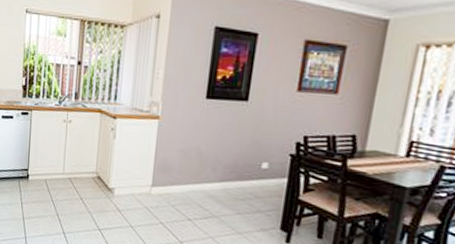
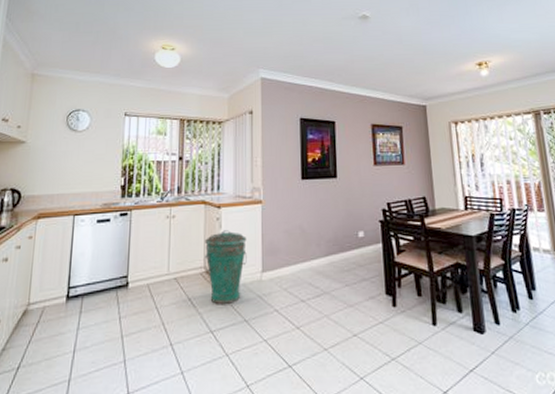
trash can: none [96,141,140,209] -> present [203,230,247,304]

